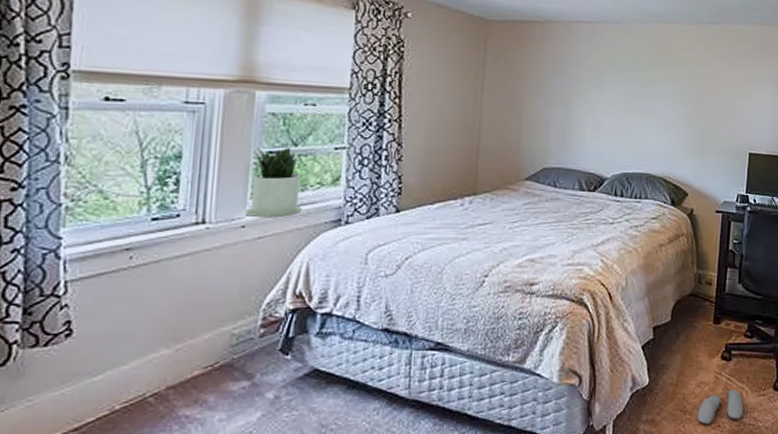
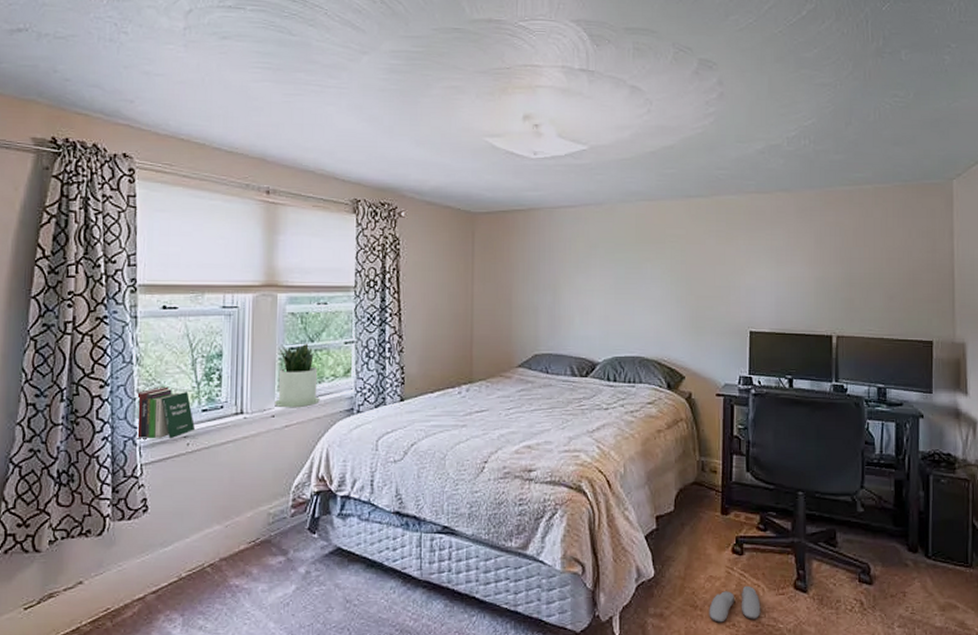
books: none [62,190,142,252] -> present [136,386,196,439]

